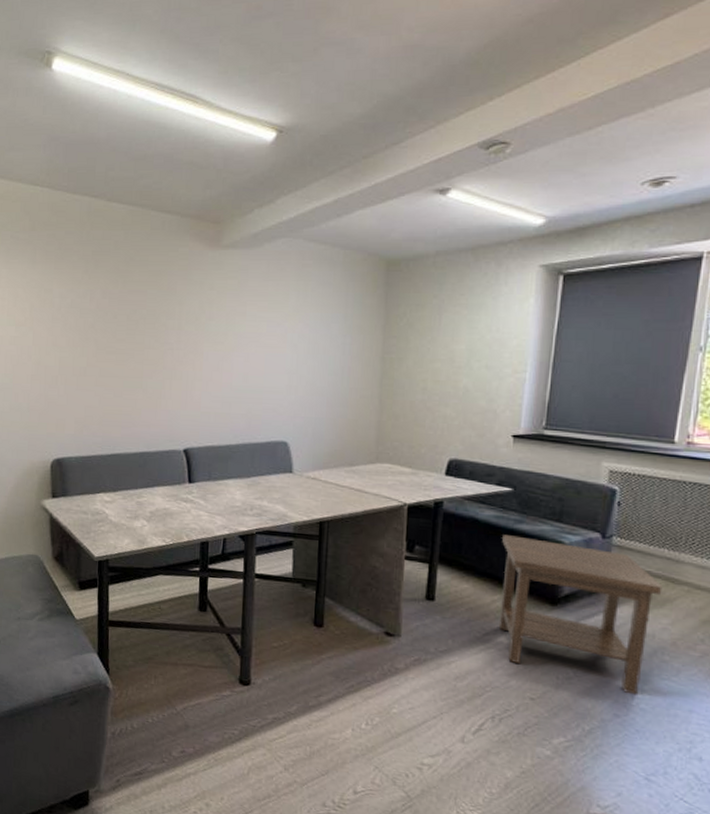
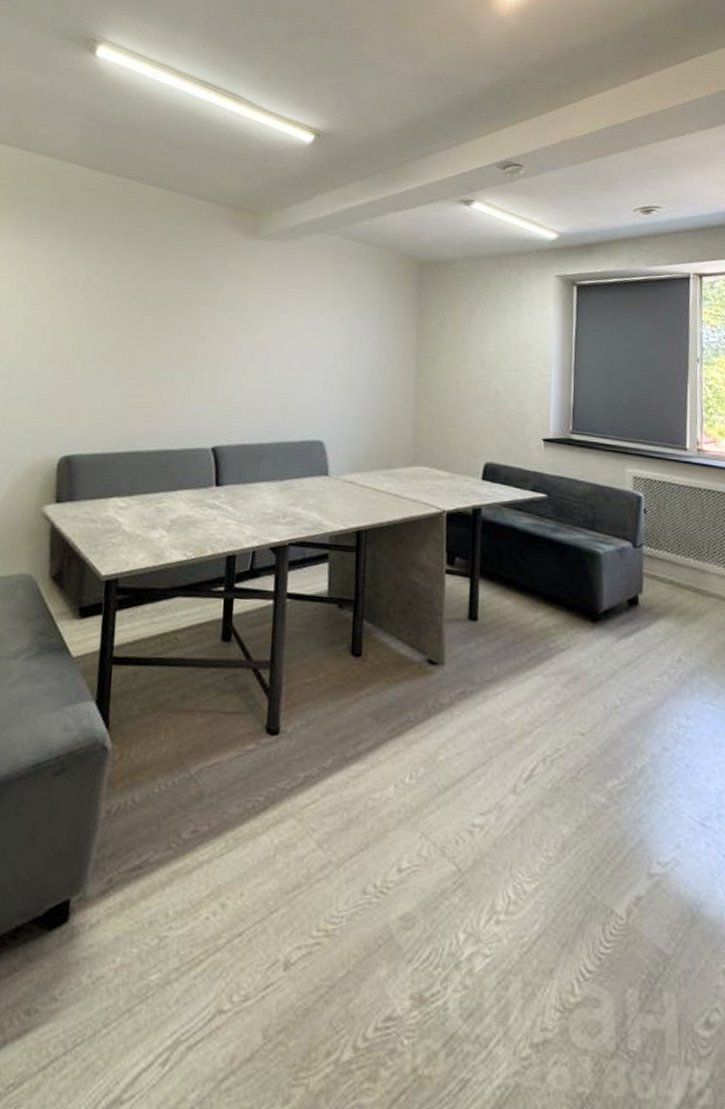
side table: present [498,535,663,695] -> none [540,544,693,723]

